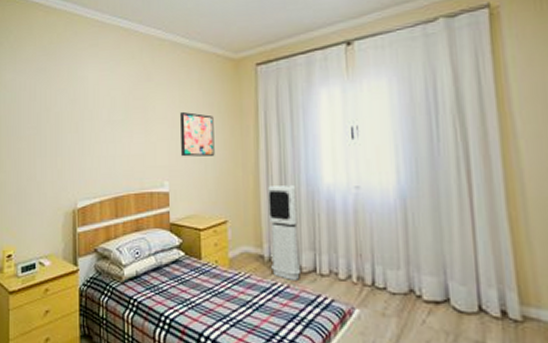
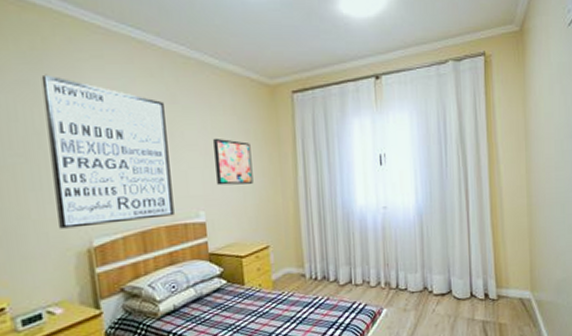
wall art: none [54,62,143,191] -> present [41,74,175,229]
air purifier: present [267,184,300,280] -> none [306,207,338,293]

